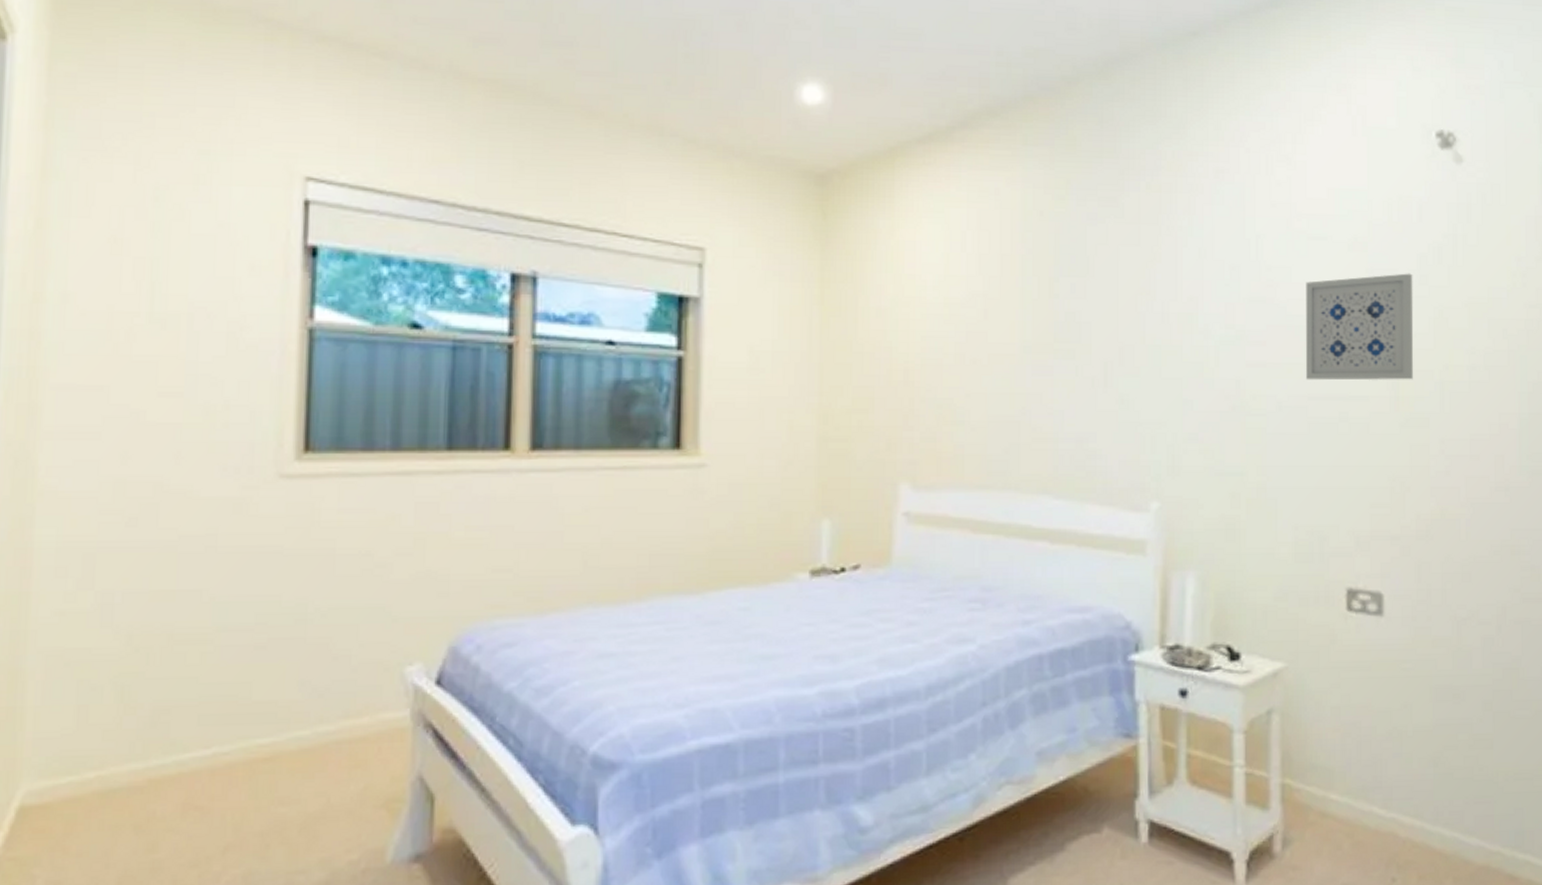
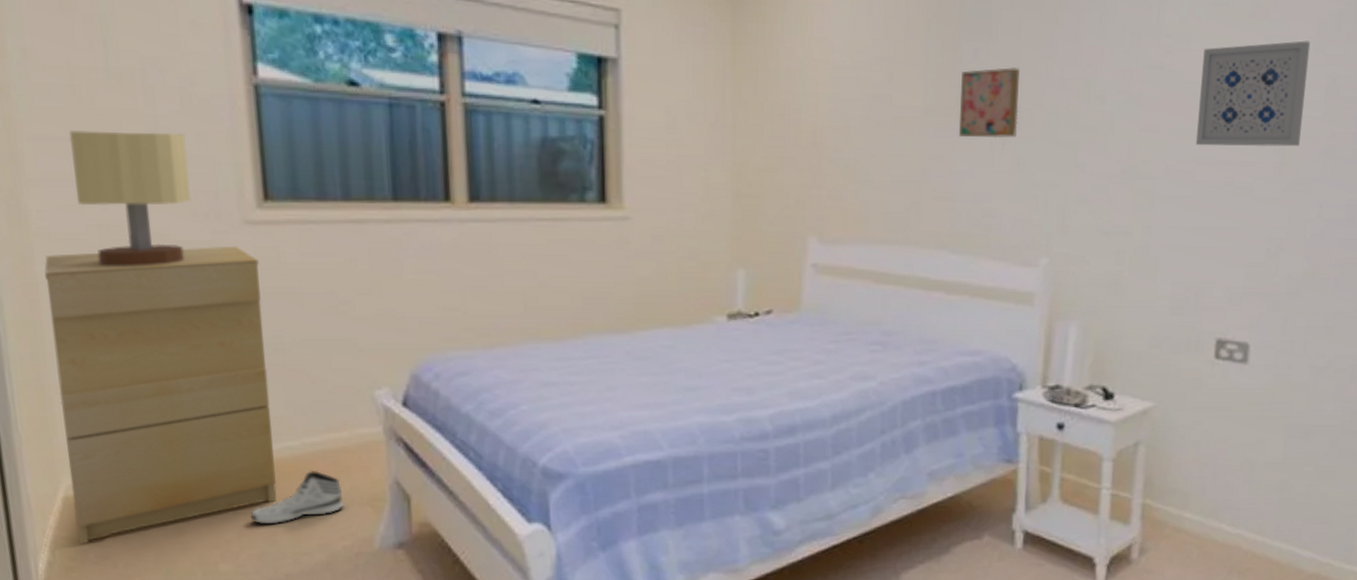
cabinet: none [26,502,290,866] -> present [44,246,277,544]
table lamp: none [95,379,226,528] -> present [68,130,191,267]
sneaker: none [240,766,355,836] -> present [250,471,344,525]
wall art: none [1058,303,1120,375] -> present [958,68,1020,139]

